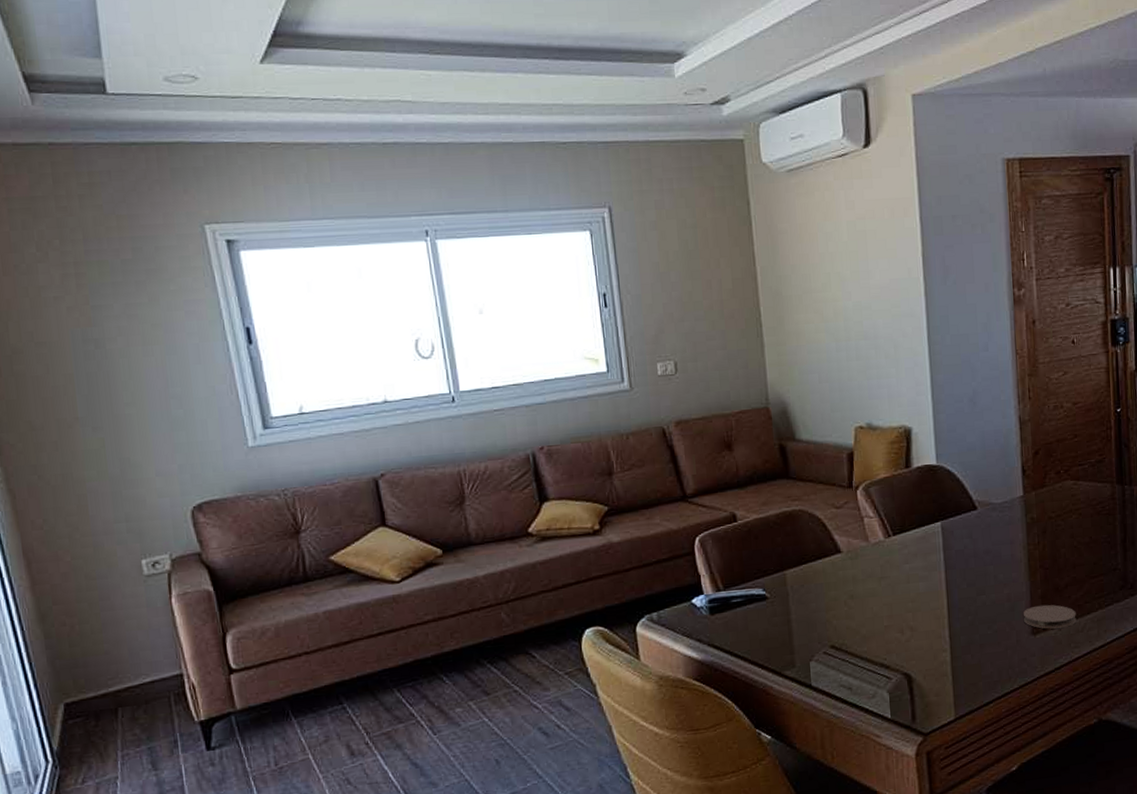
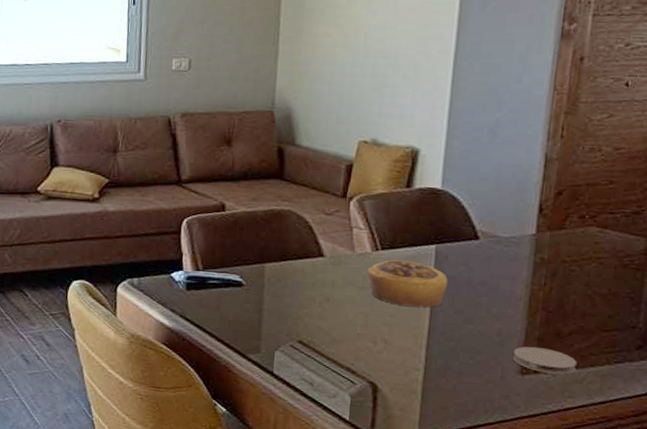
pastry: none [883,542,958,589] -> present [366,259,449,308]

